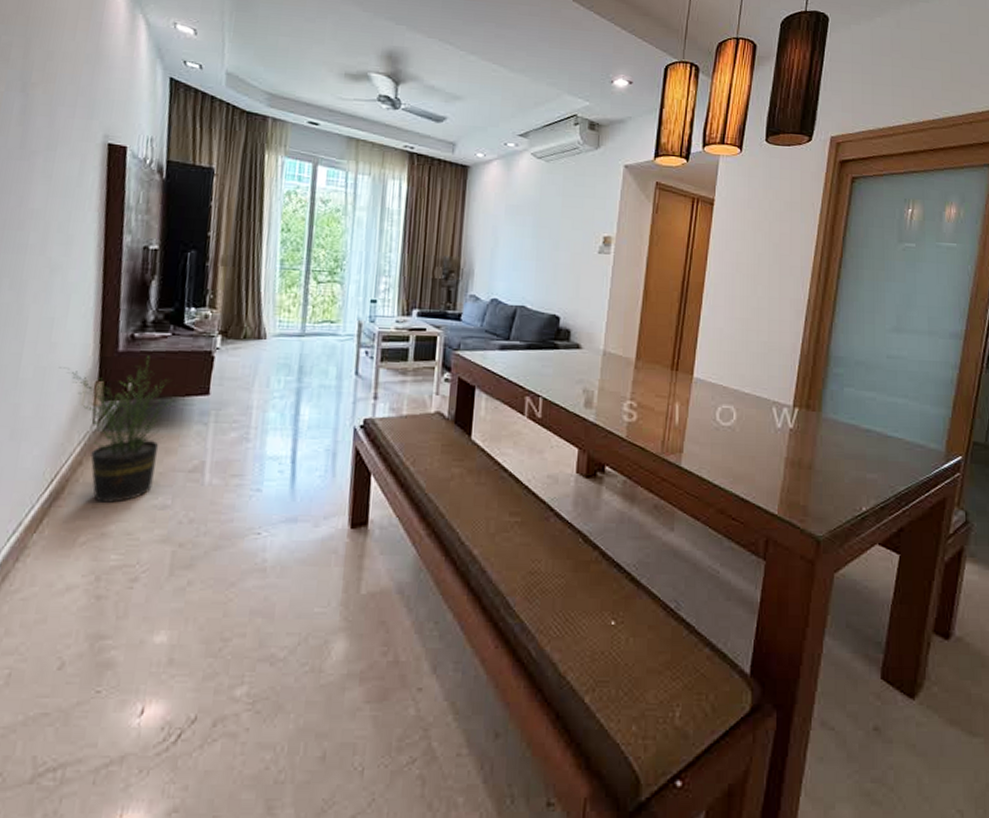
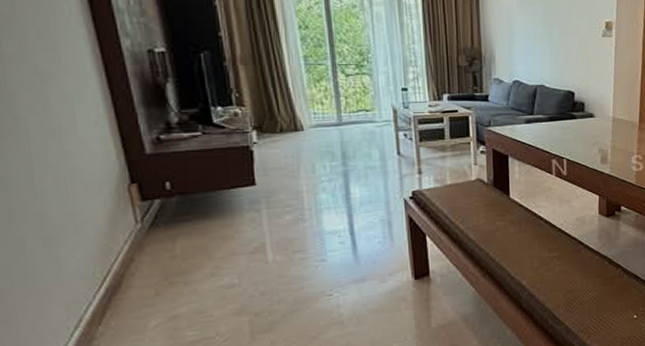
potted plant: present [58,355,175,504] -> none [80,155,220,291]

